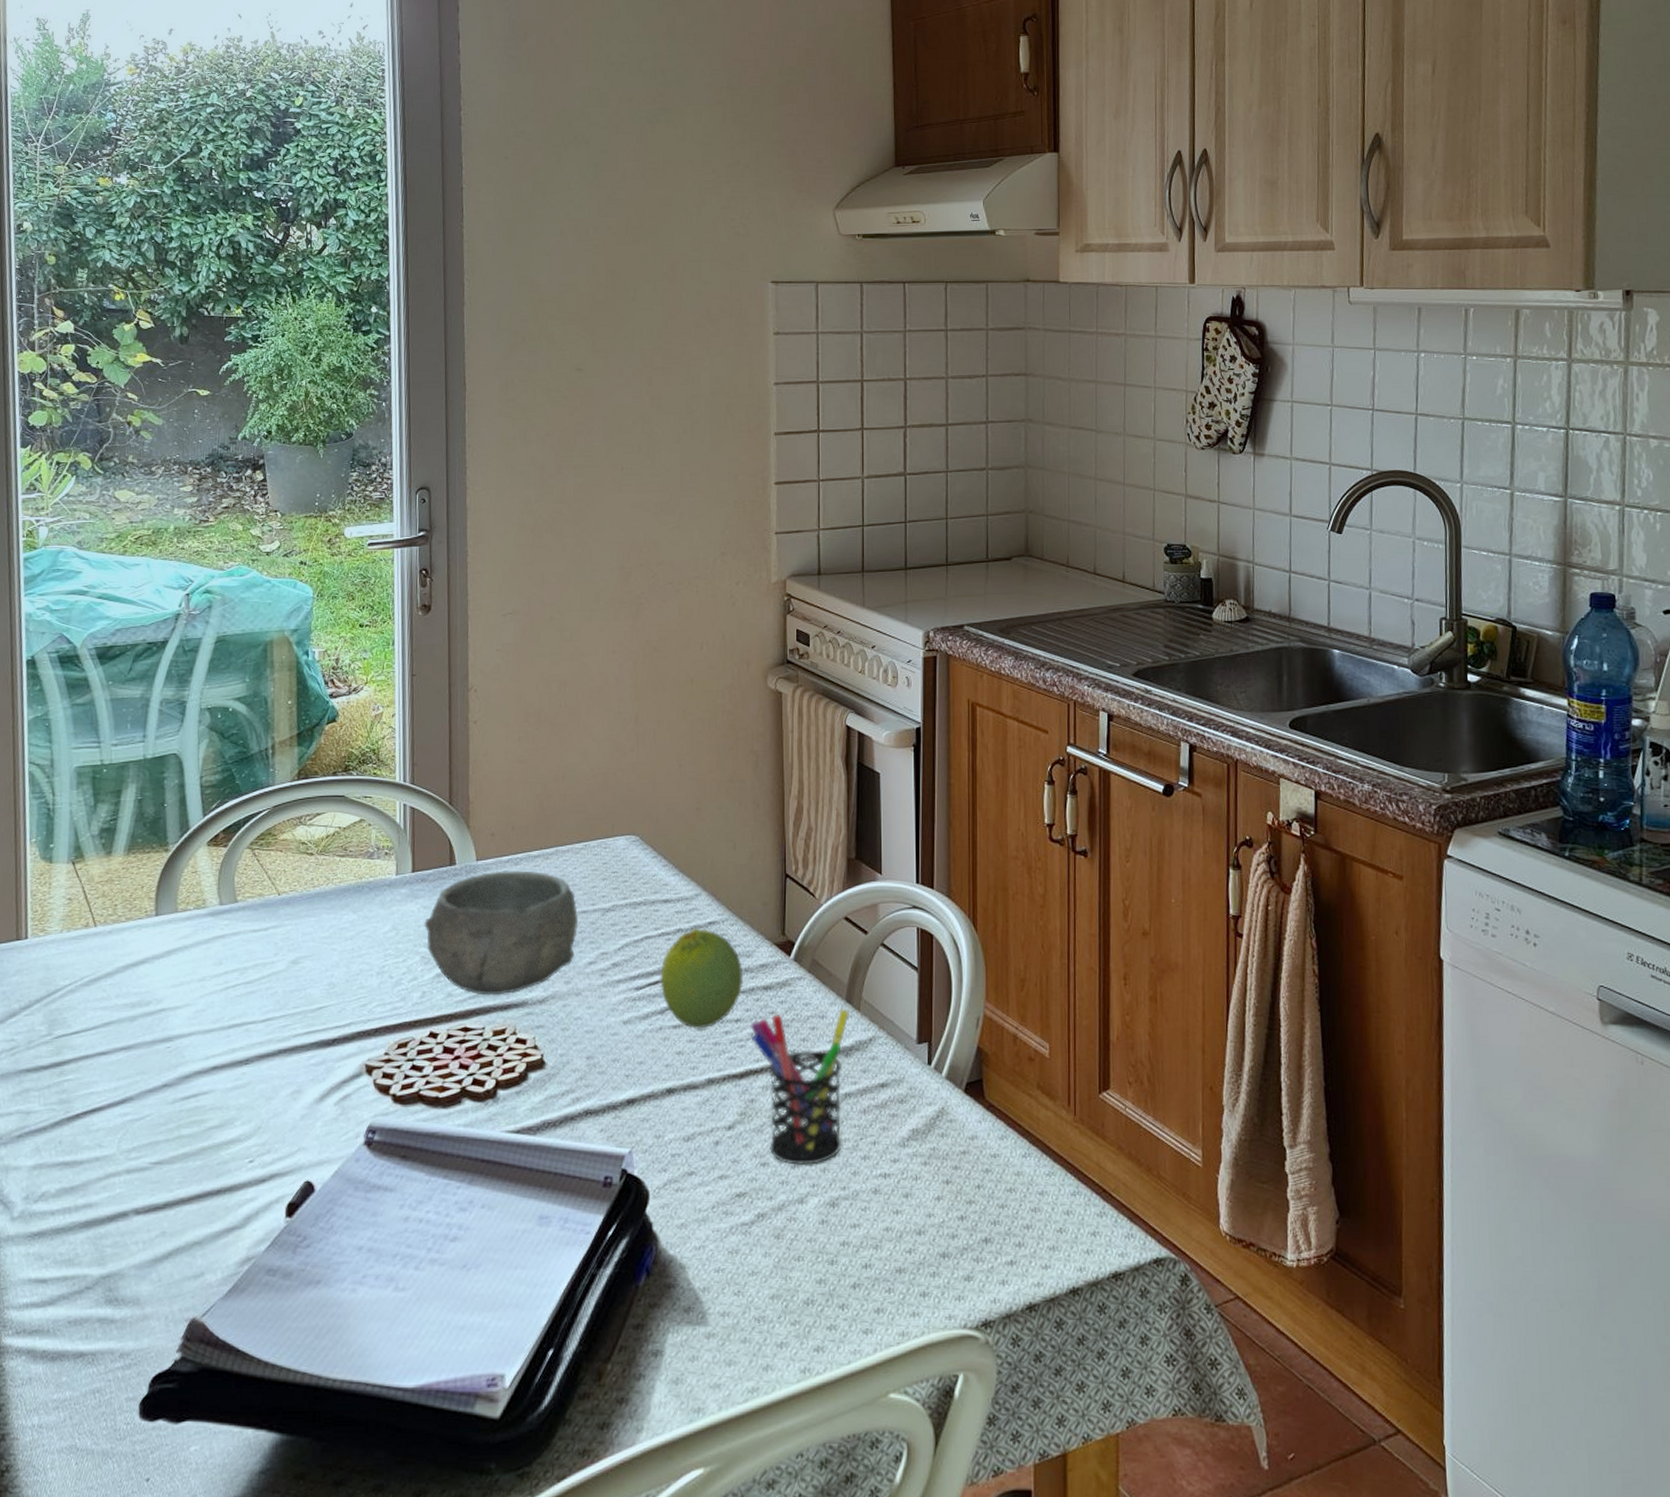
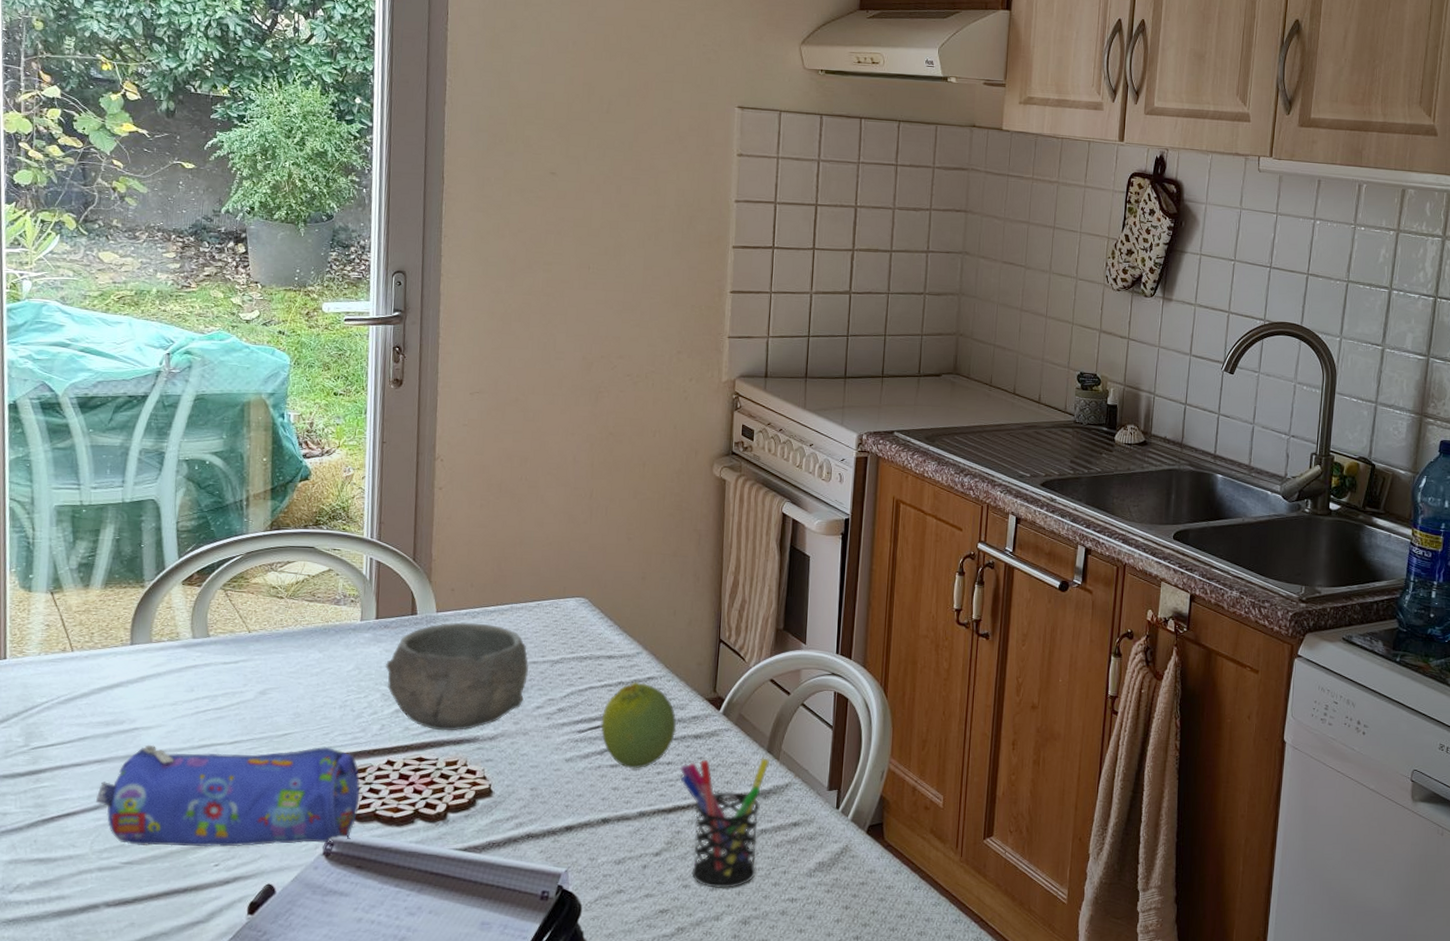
pencil case: none [122,1019,402,1142] -> present [95,744,360,847]

